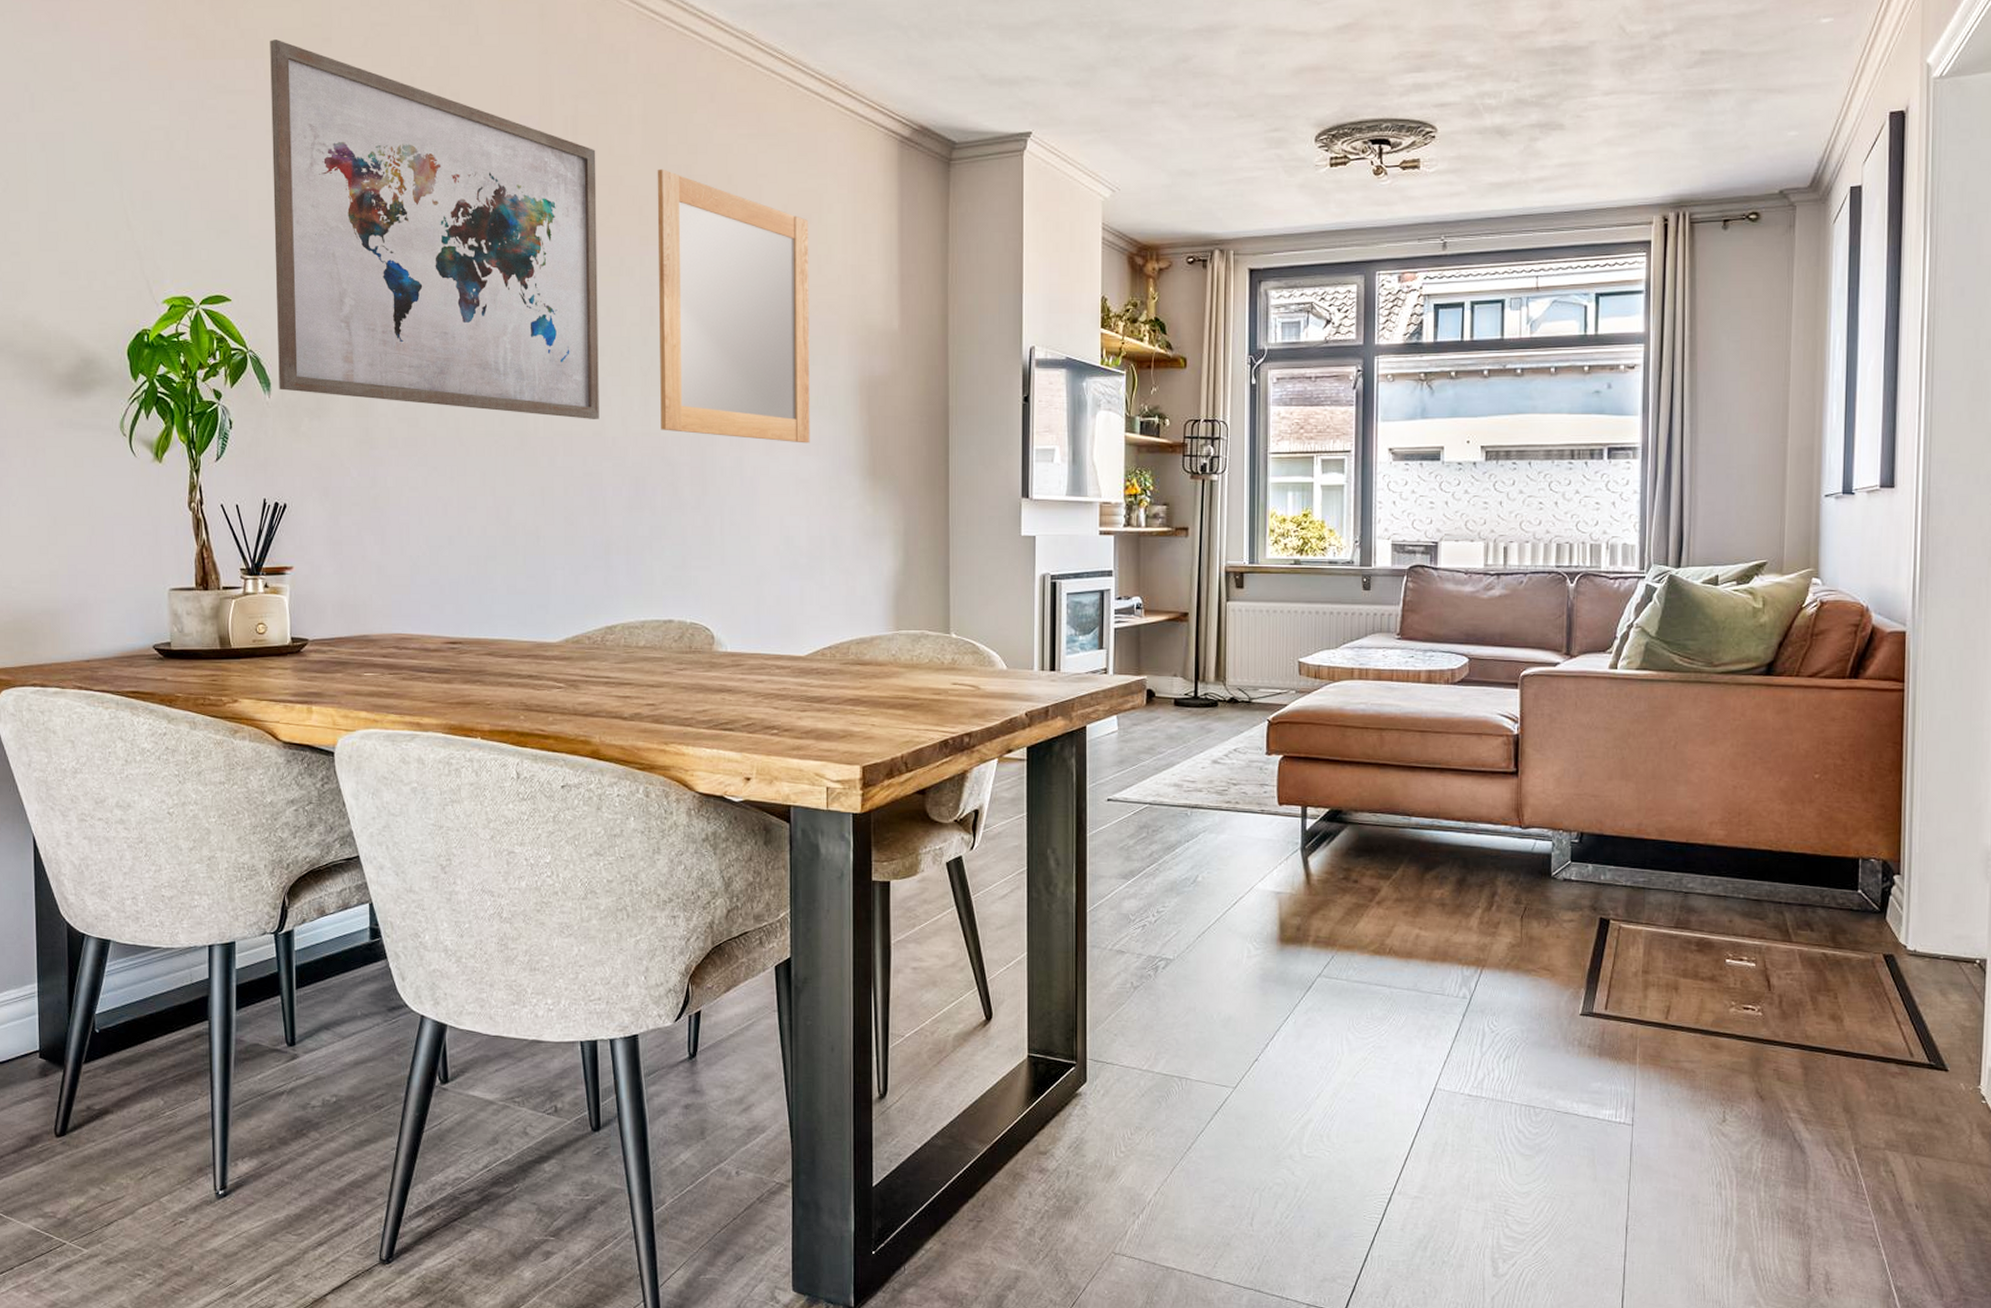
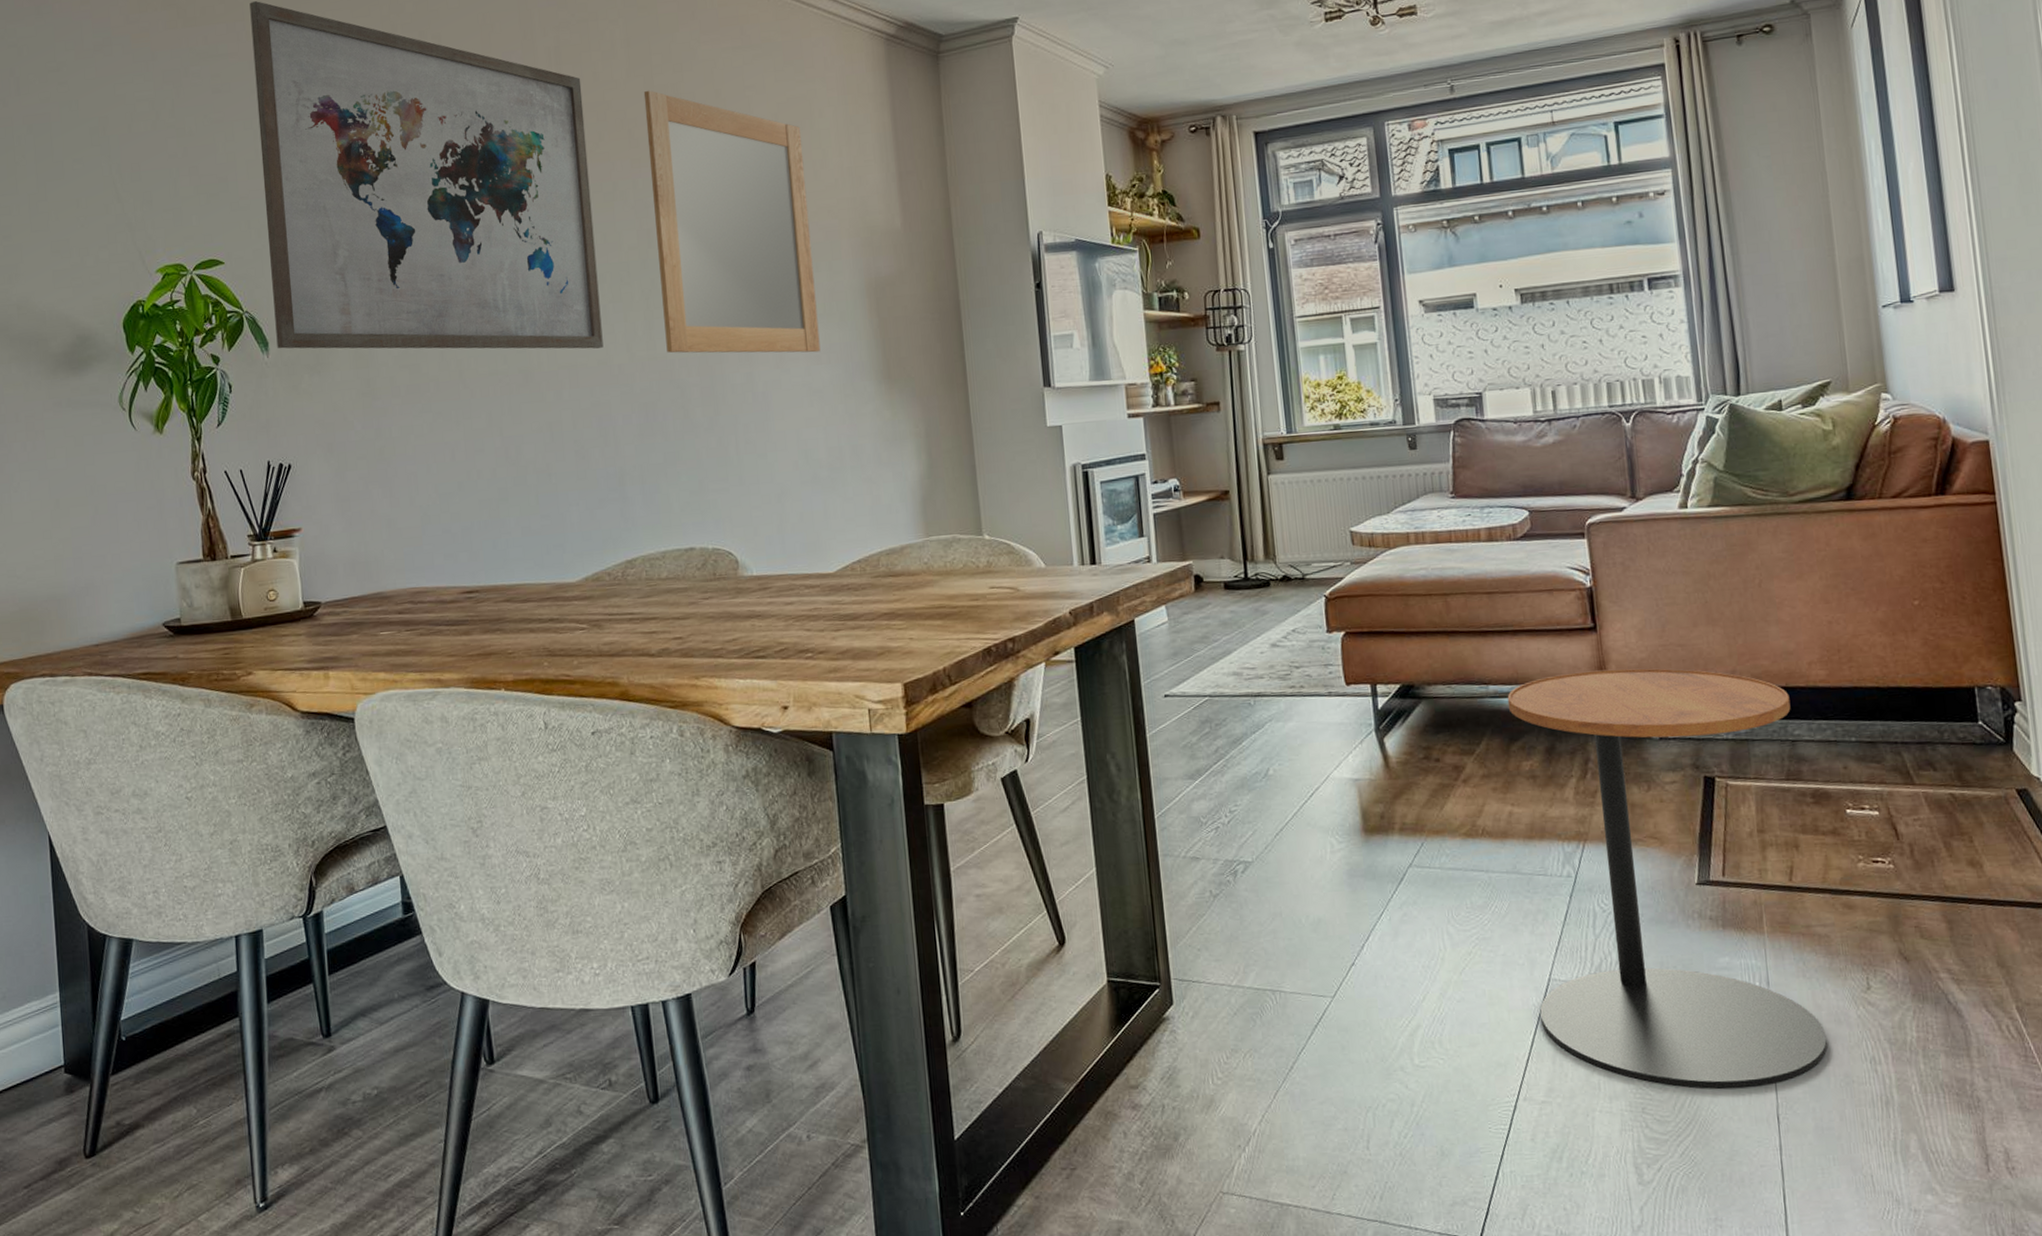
side table: none [1423,812,1688,1199] -> present [1507,668,1828,1089]

